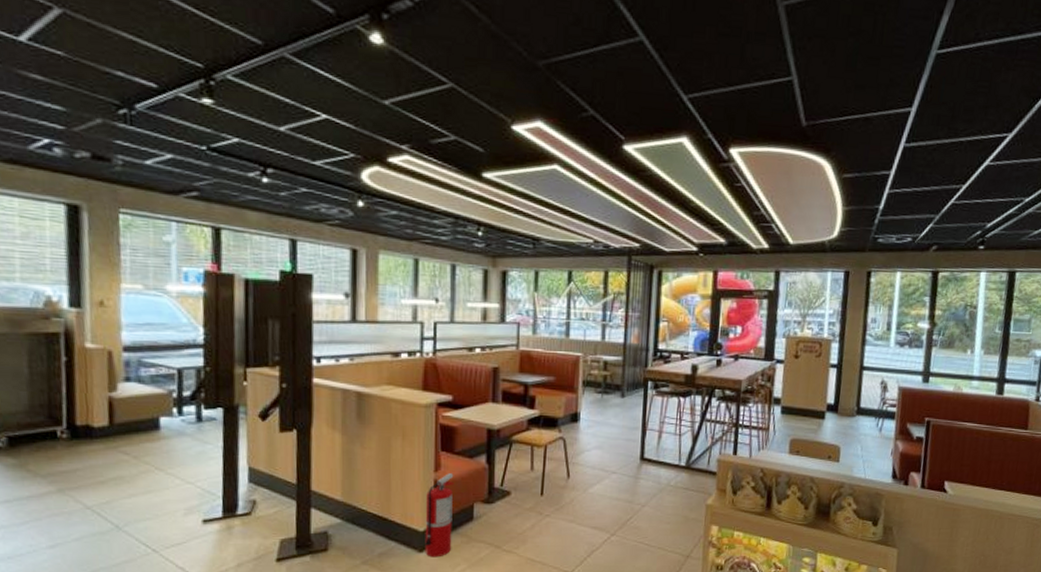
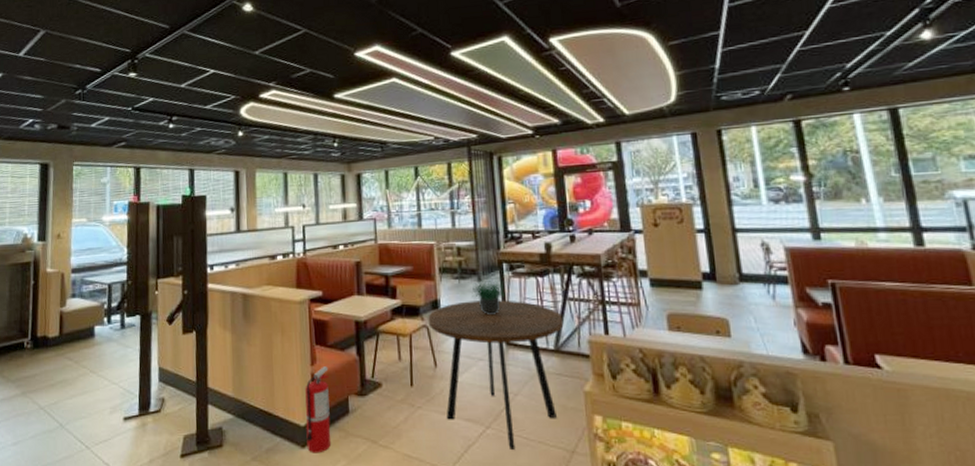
dining table: none [565,416,698,554] -> present [428,300,564,450]
potted plant: none [613,393,648,430] -> present [472,276,507,314]

